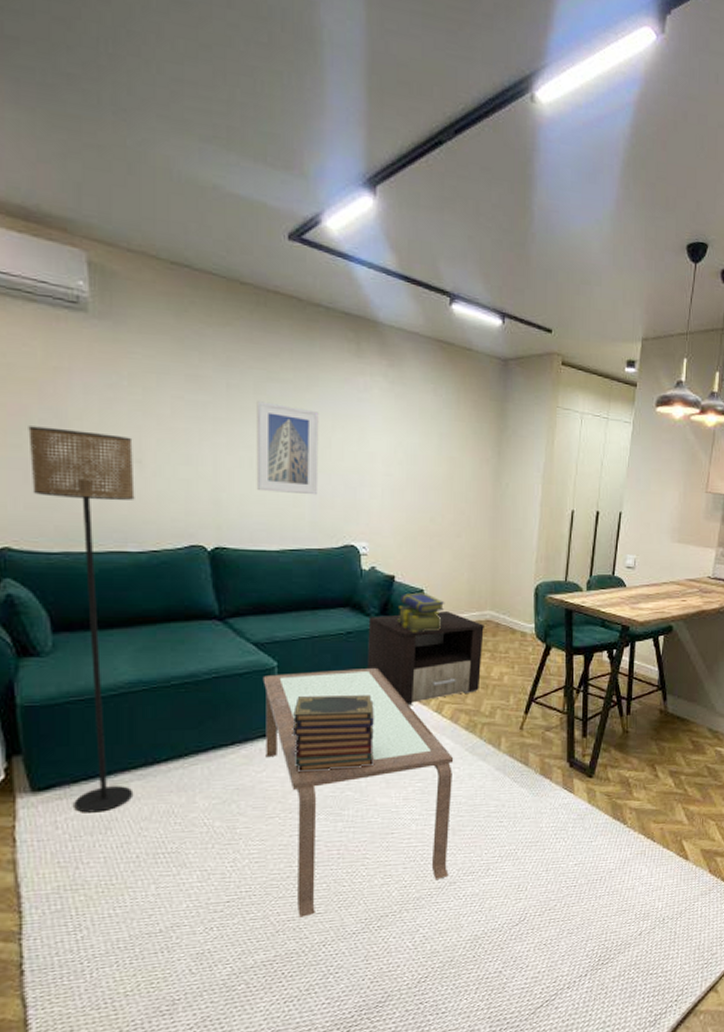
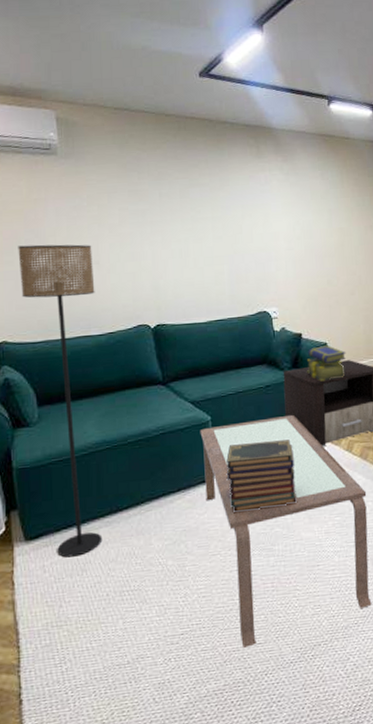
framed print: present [256,401,319,495] -> none [182,203,234,275]

